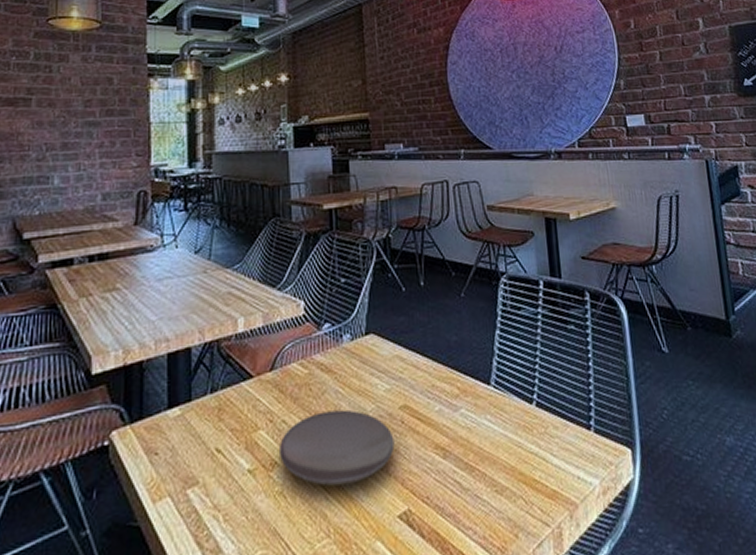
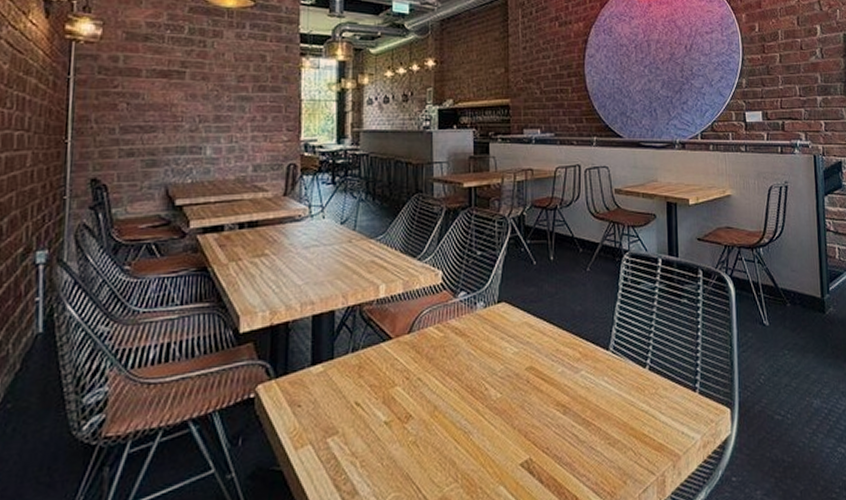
plate: present [280,409,395,487] -> none [414,369,520,438]

